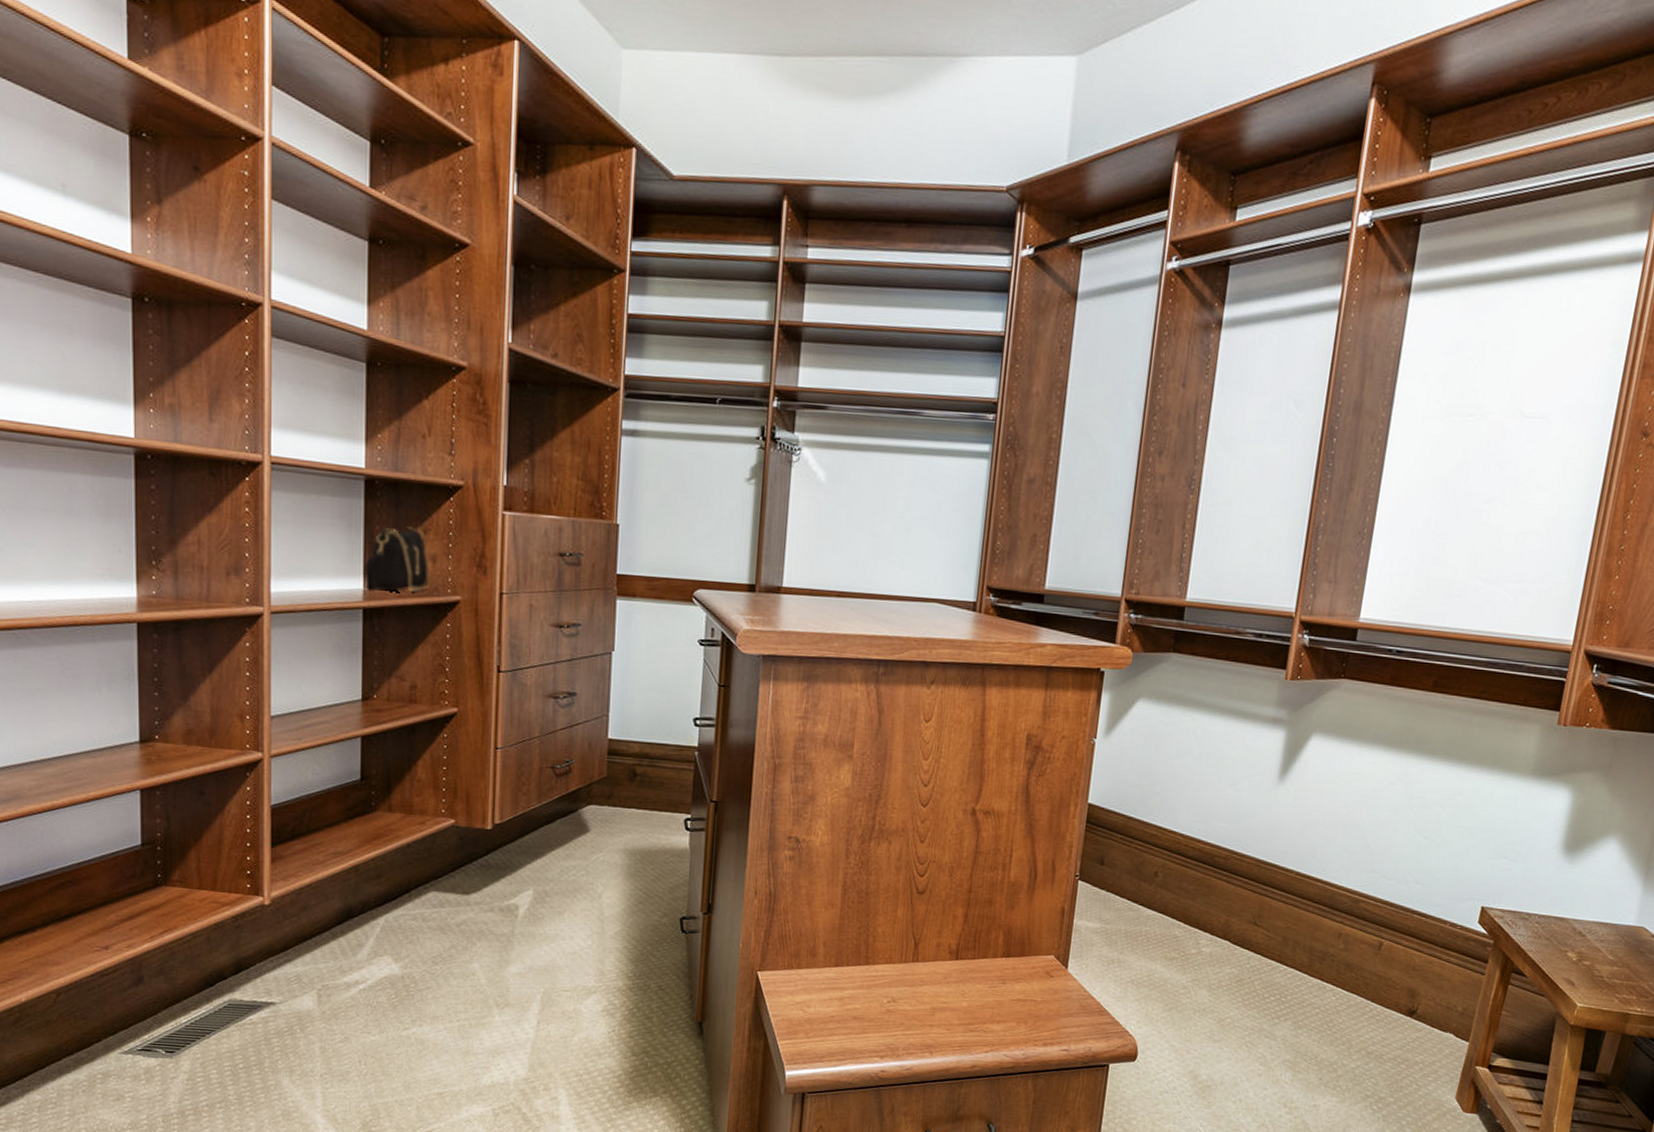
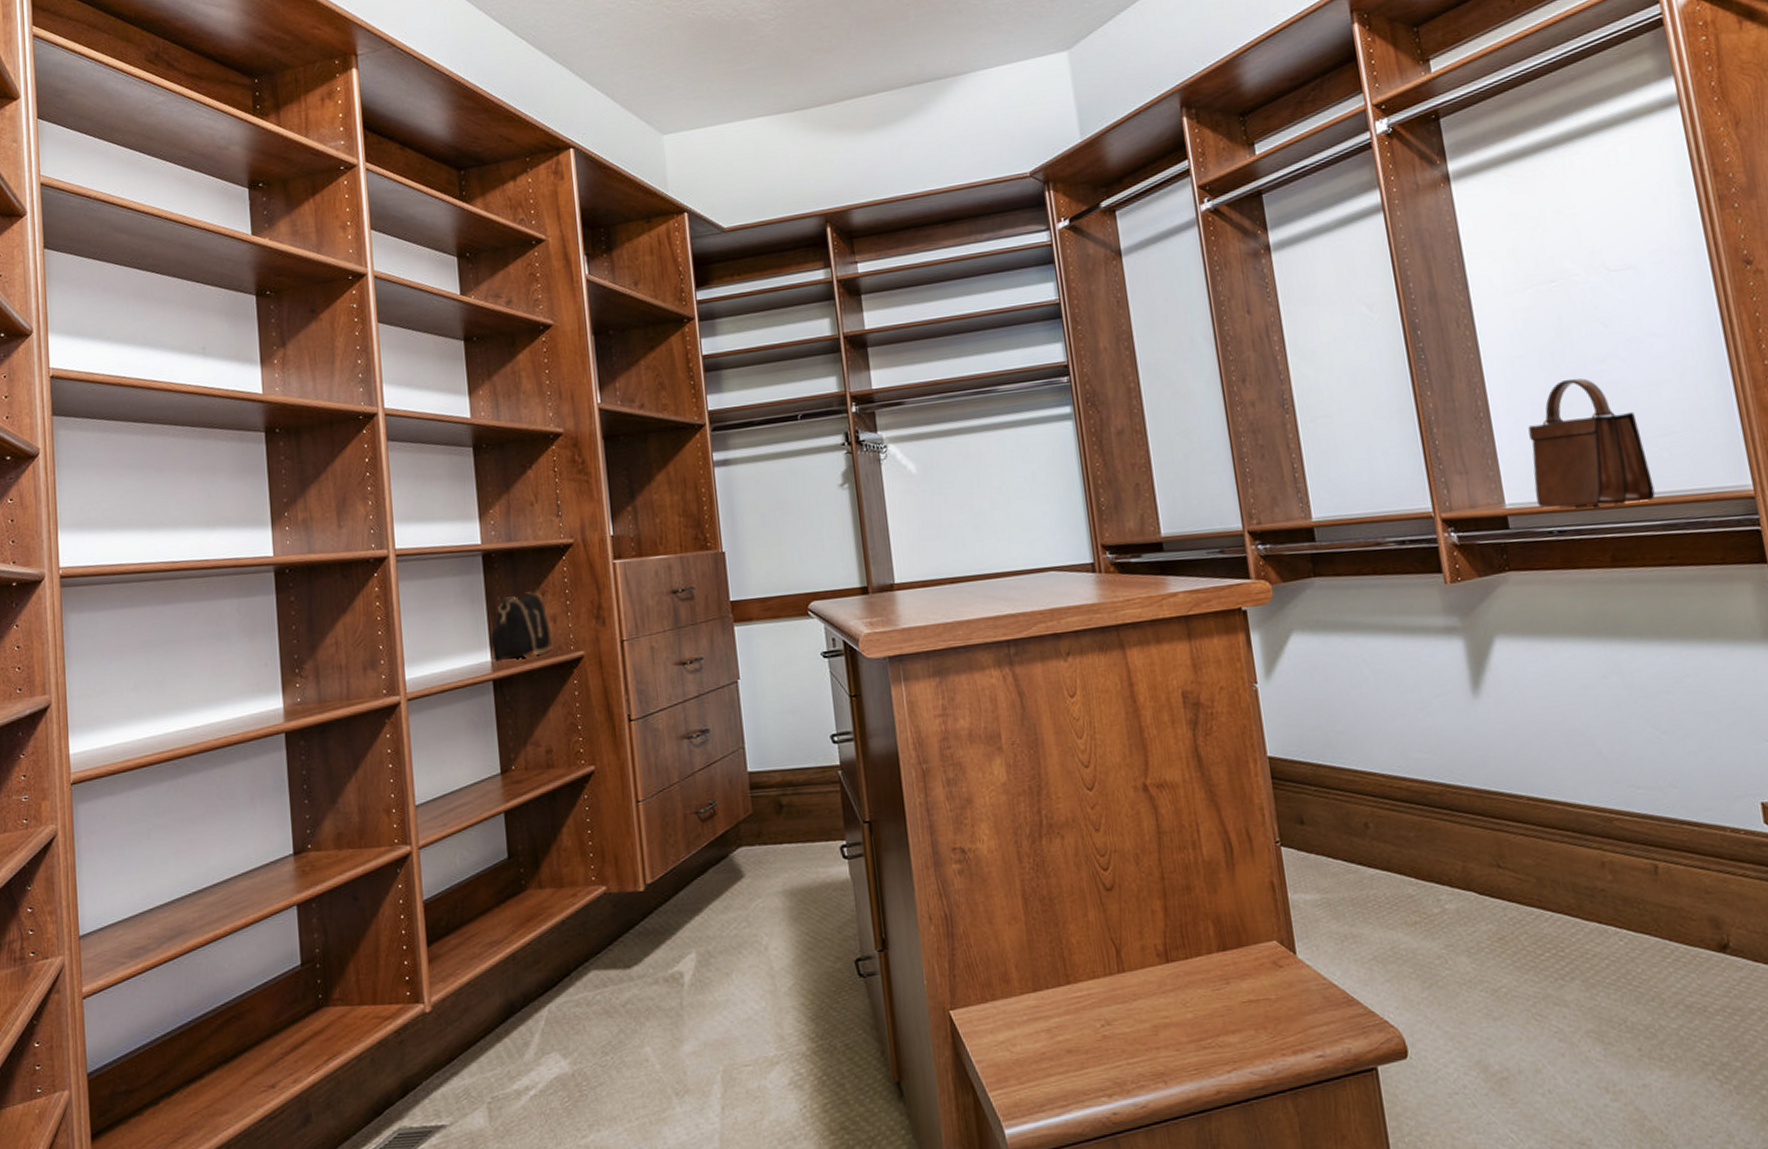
handbag: none [1387,512,1498,639] -> present [1528,378,1655,508]

